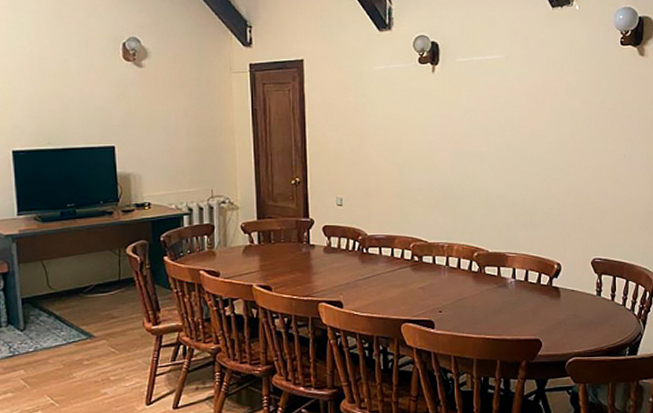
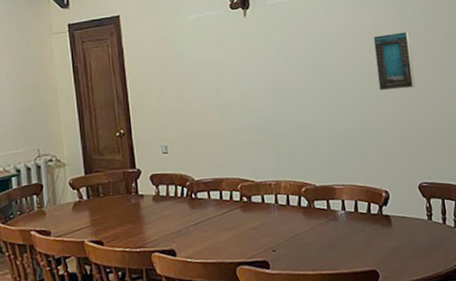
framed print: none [563,102,602,162] -> present [373,31,416,91]

